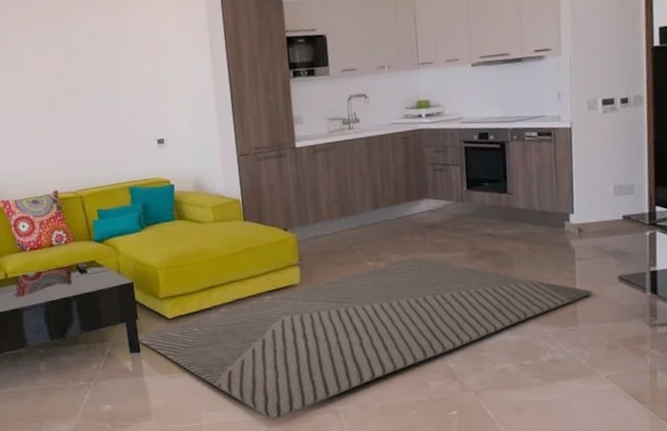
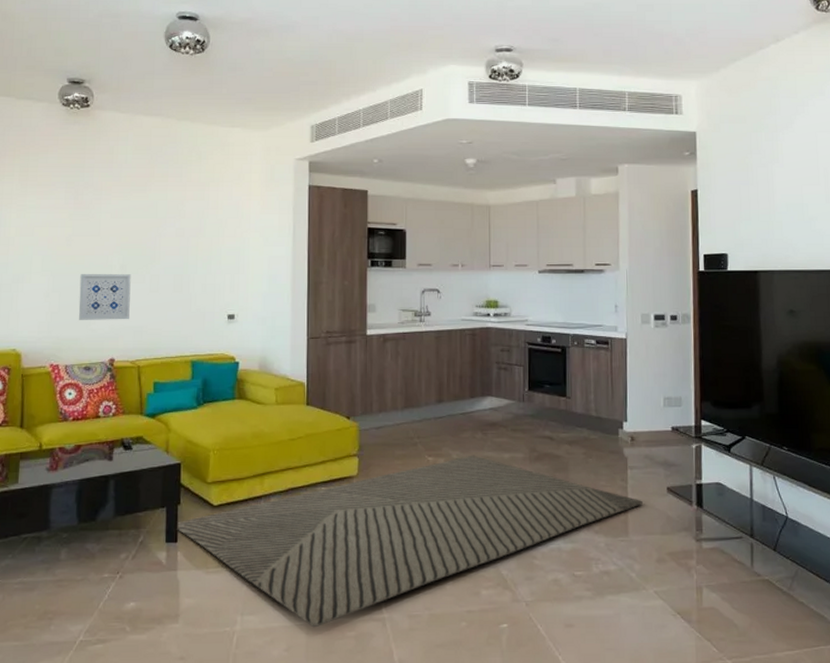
wall art: none [13,108,65,157] -> present [78,274,131,320]

